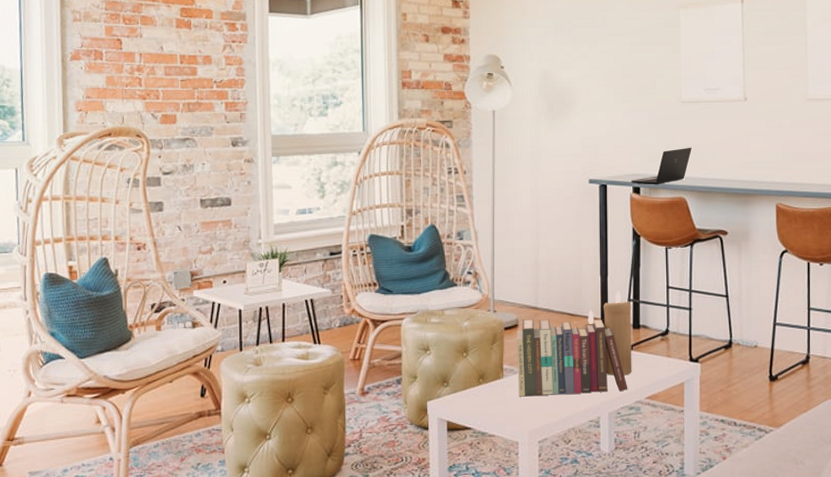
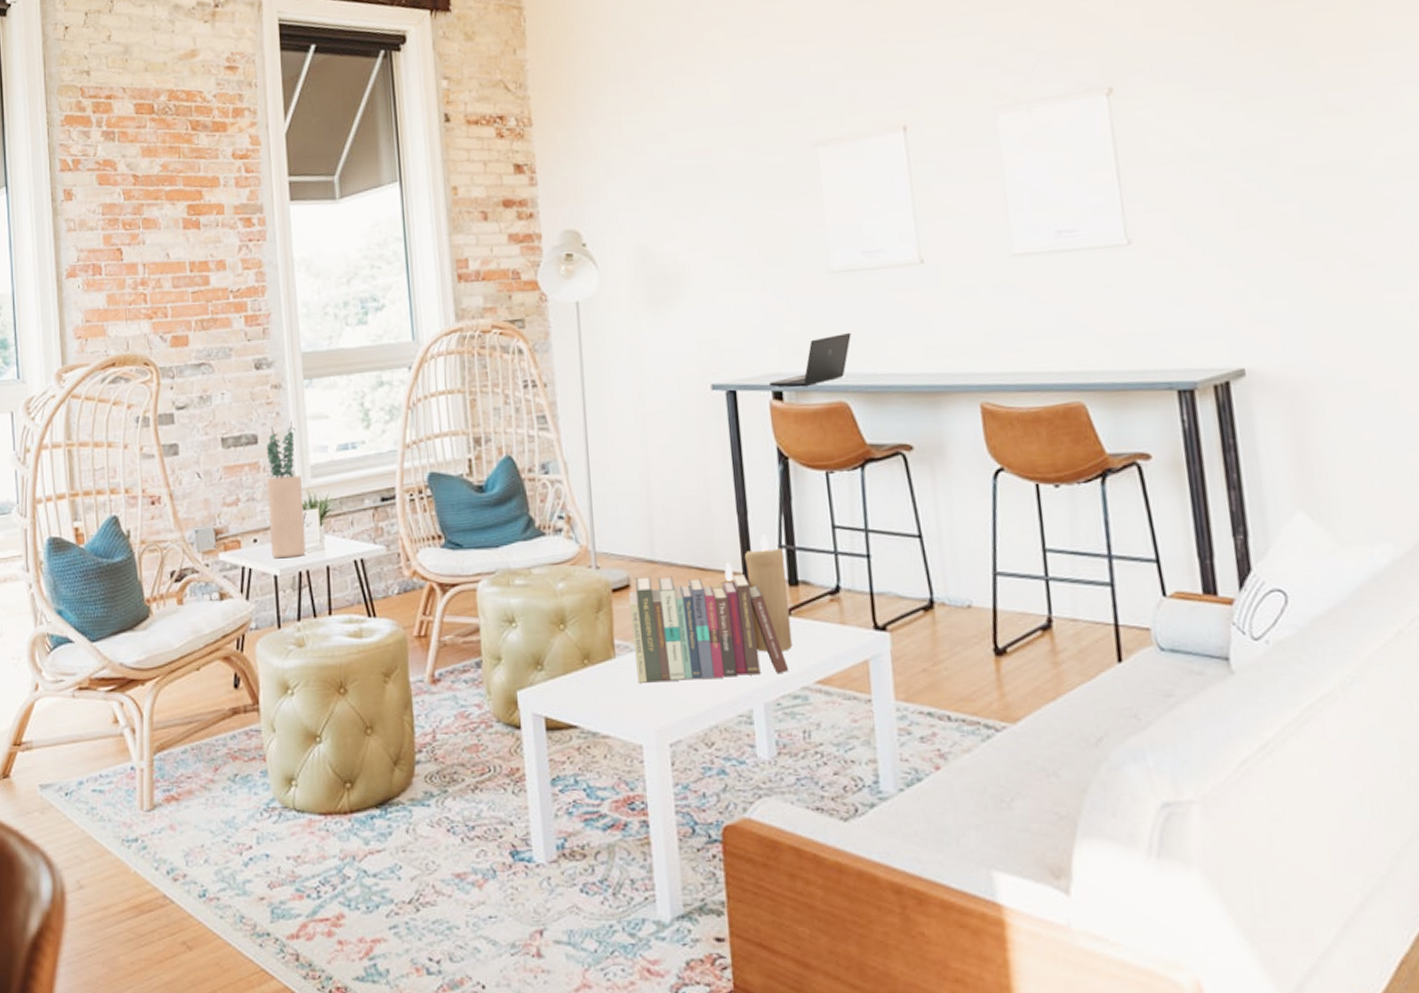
vase: none [237,188,267,297] -> present [266,420,306,559]

